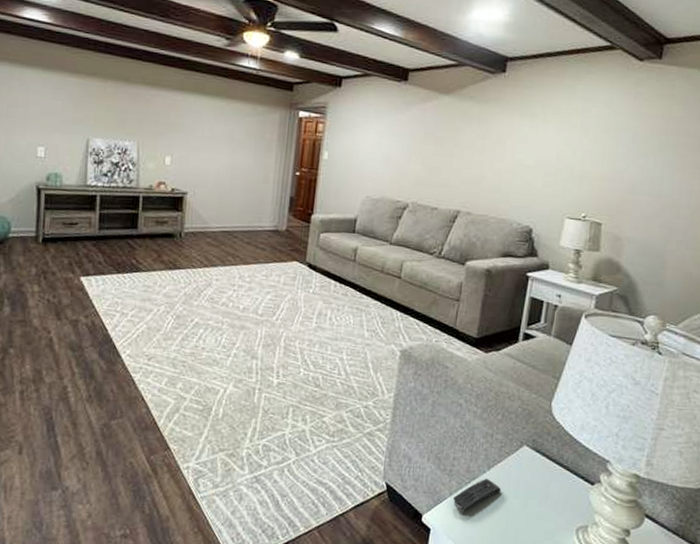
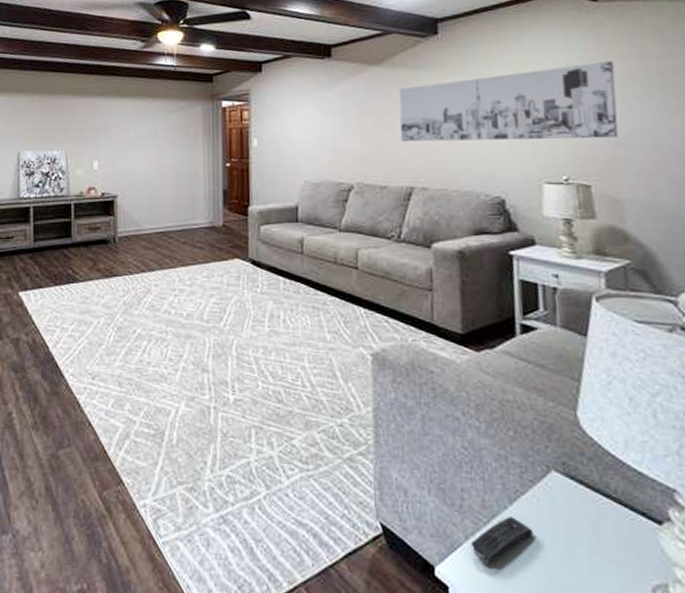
wall art: none [456,117,643,185] -> present [399,61,619,142]

